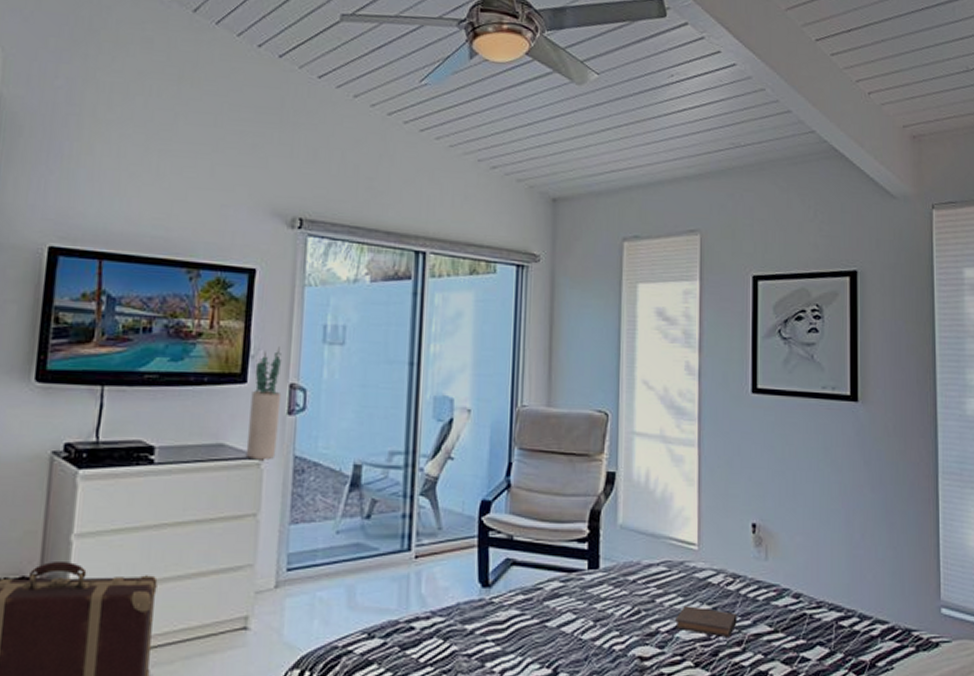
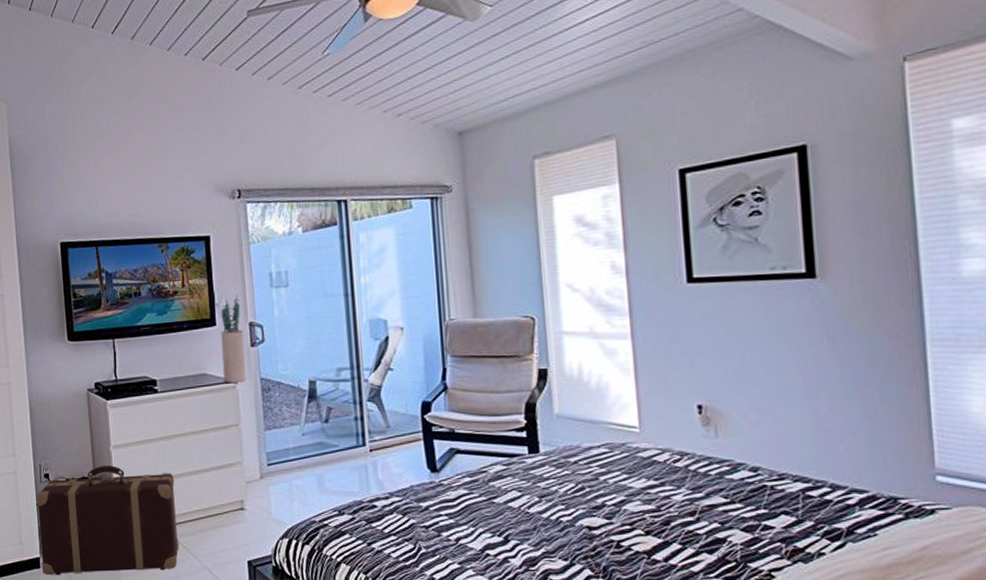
book: present [675,606,737,638] -> none [621,482,688,509]

